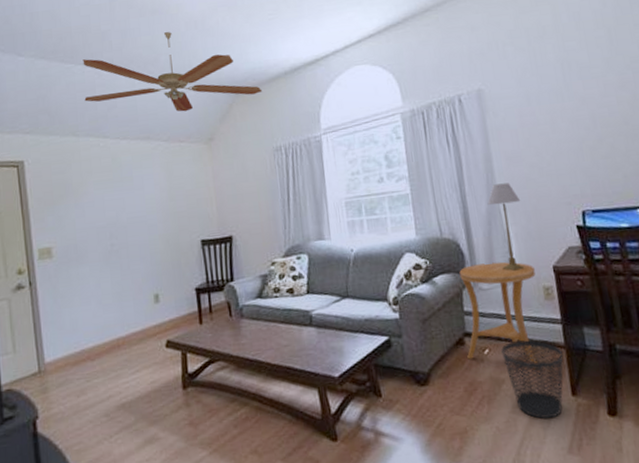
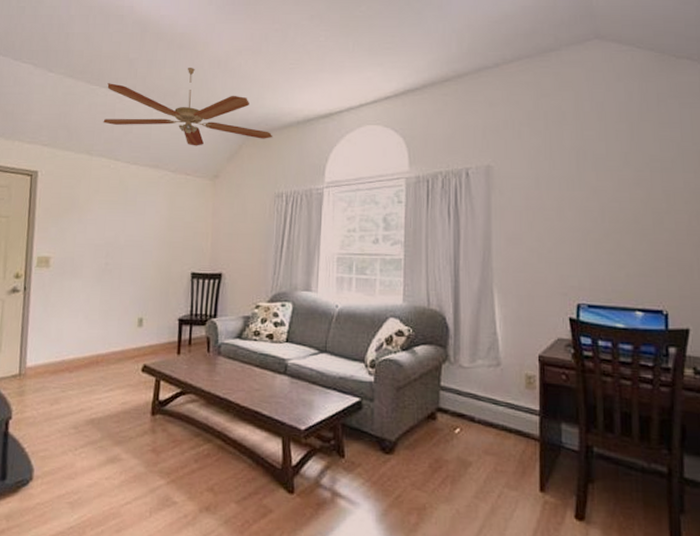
side table: present [459,261,539,370] -> none [437,340,519,458]
table lamp: present [487,183,525,271] -> none [480,263,515,354]
wastebasket: present [501,340,564,419] -> none [473,425,536,511]

